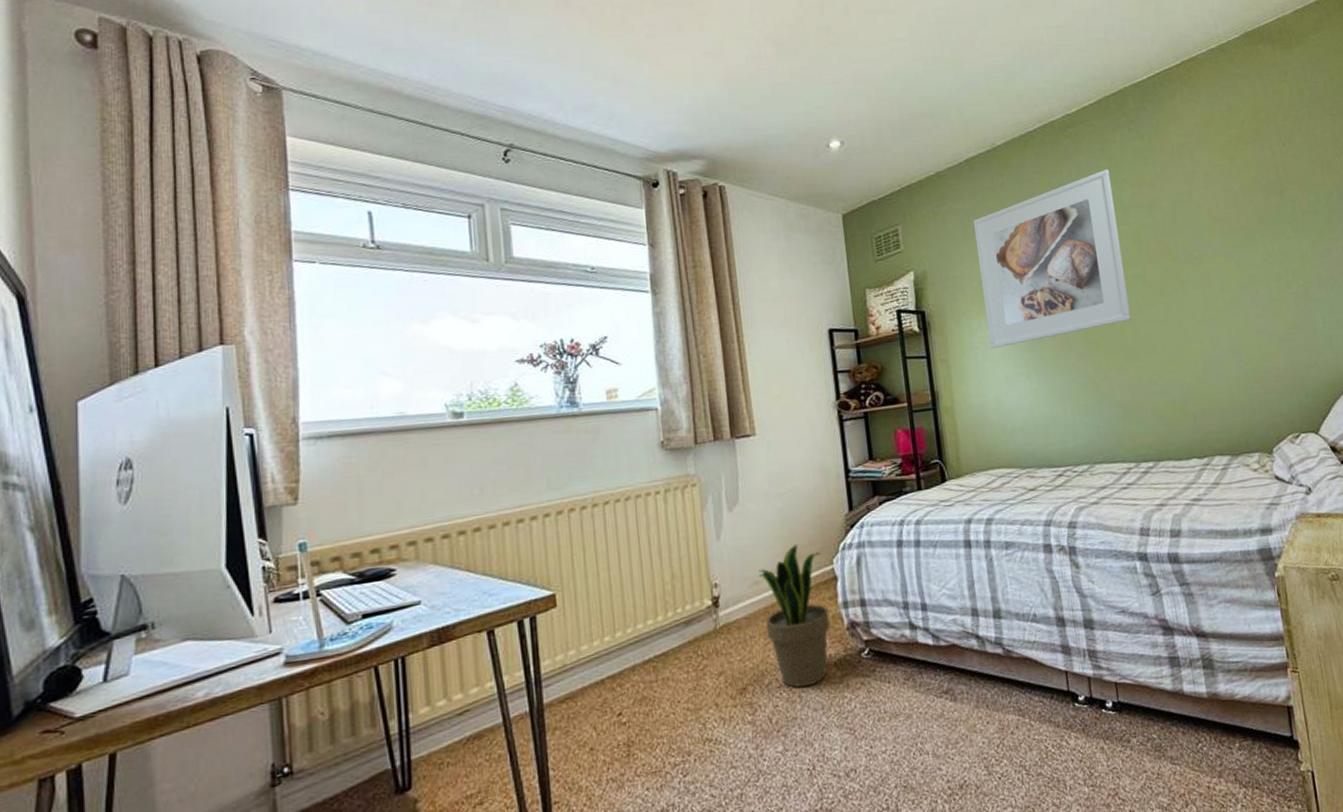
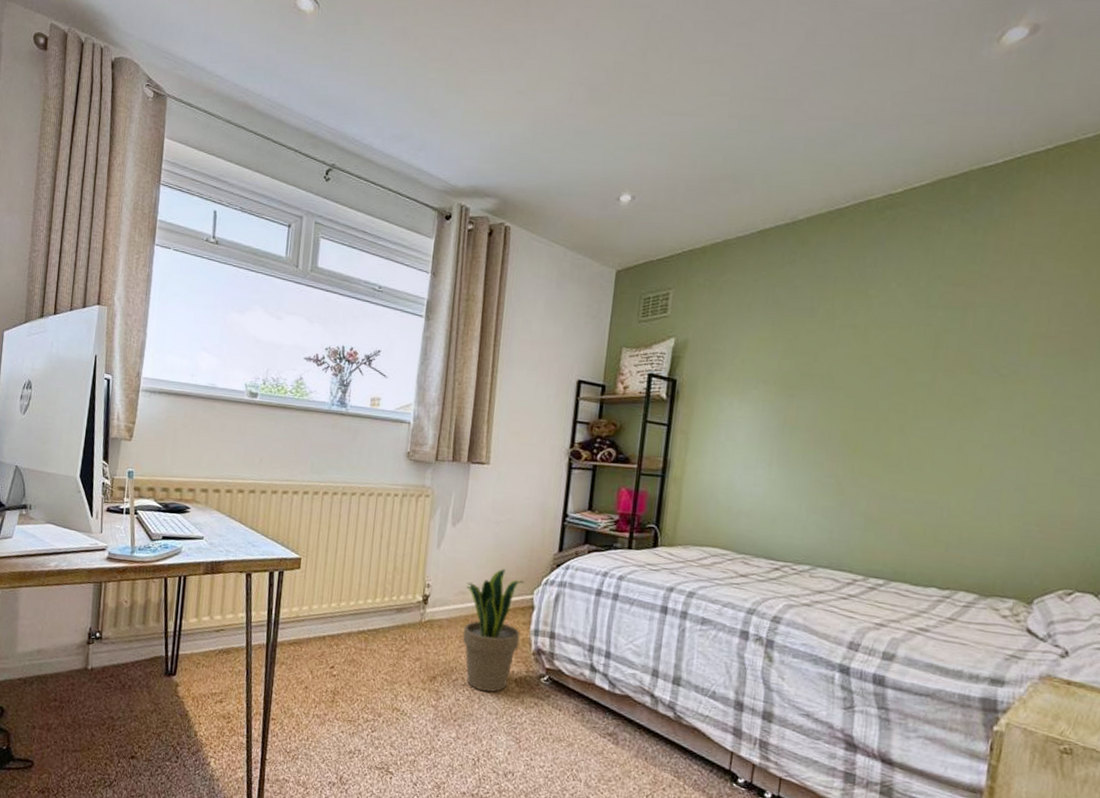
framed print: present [973,168,1131,349] -> none [737,260,924,431]

